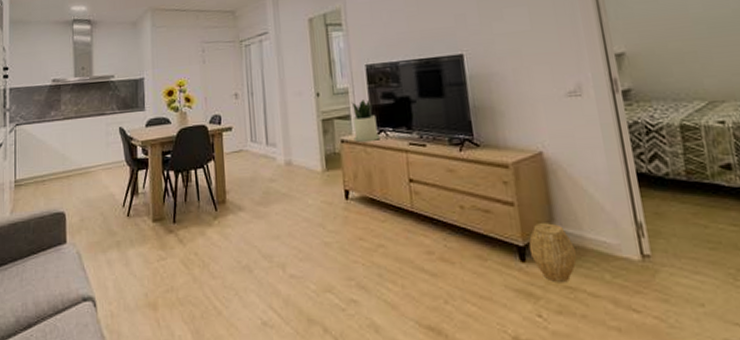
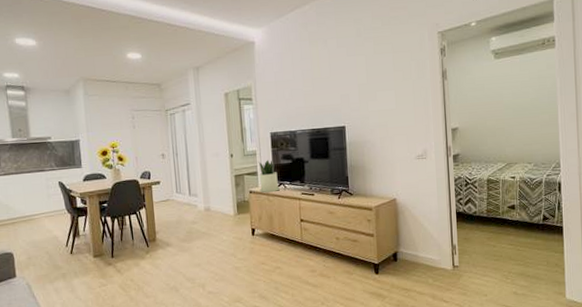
woven basket: present [528,223,577,282] -> none [381,247,412,286]

